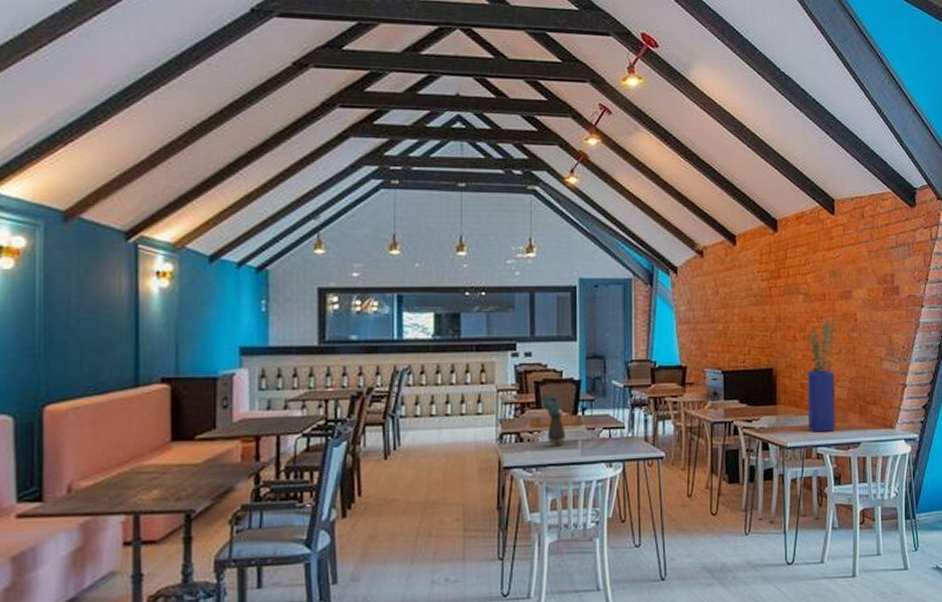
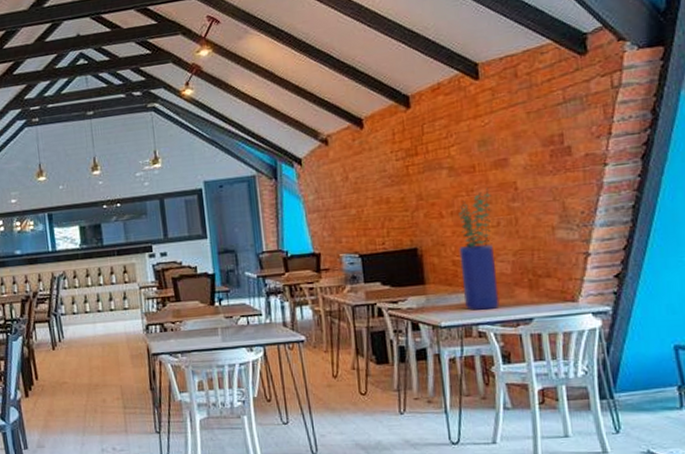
vase: present [541,393,566,447] -> none [180,287,206,335]

